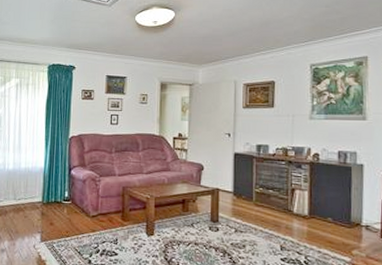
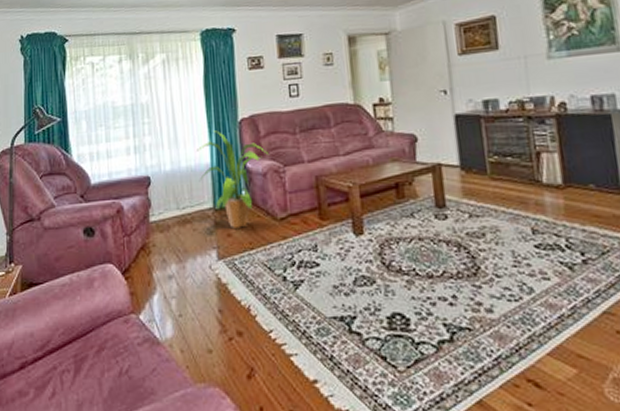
house plant: none [33,143,90,220] -> present [197,130,270,229]

